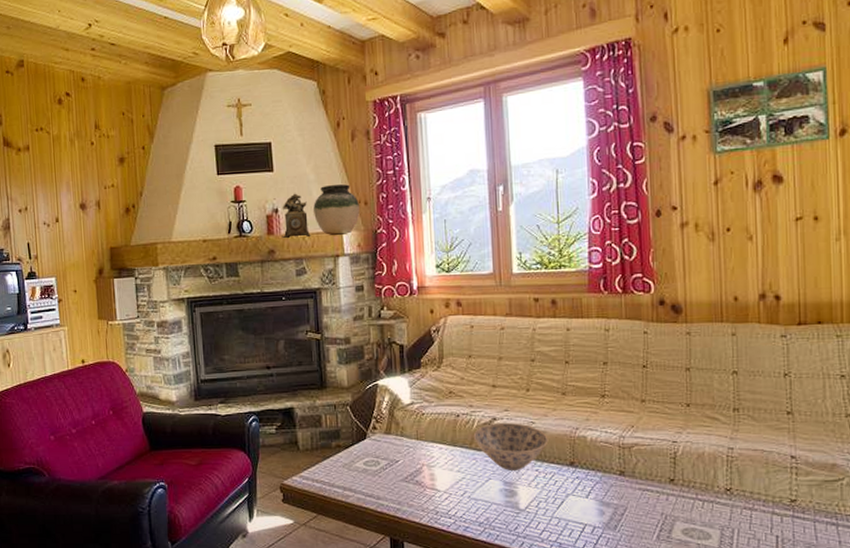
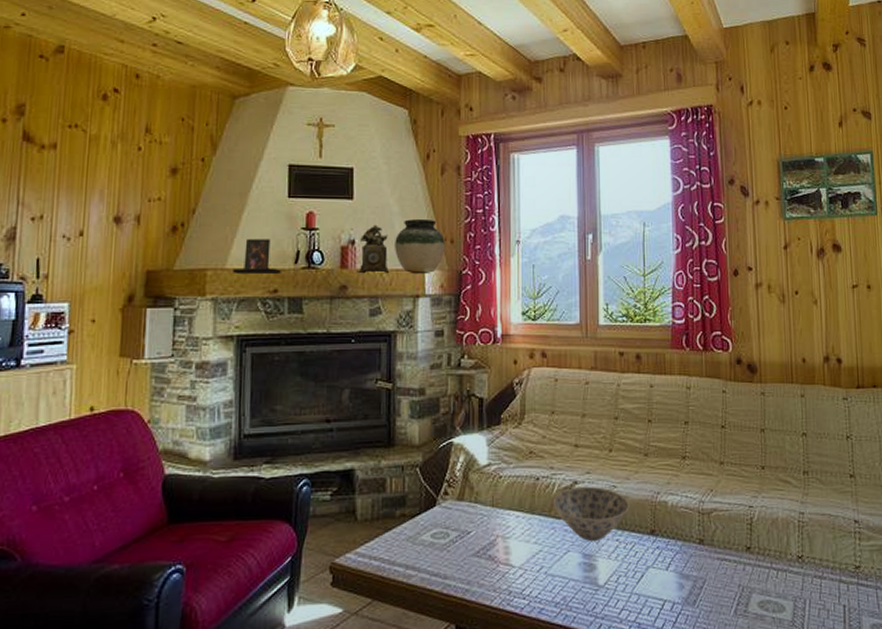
photo frame: none [178,213,218,246] -> present [233,238,281,275]

